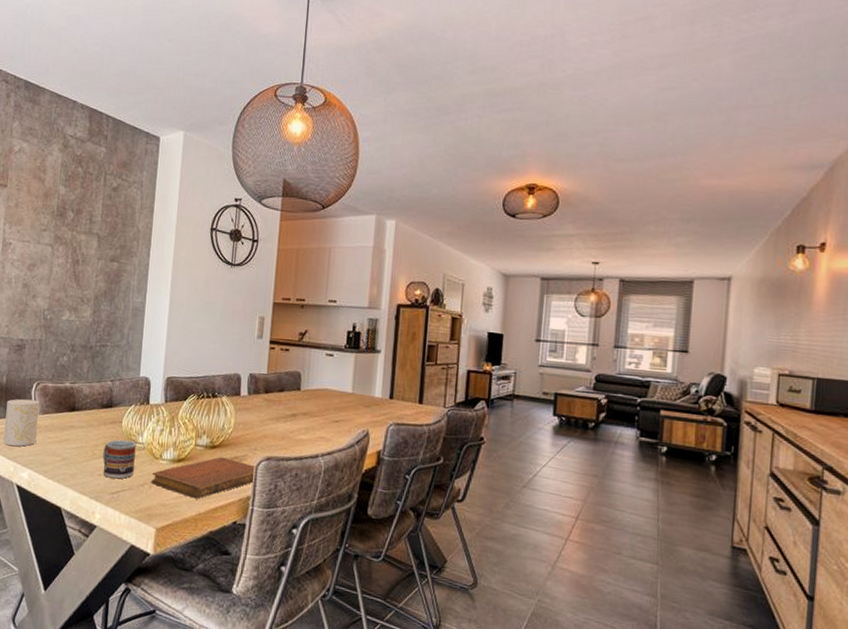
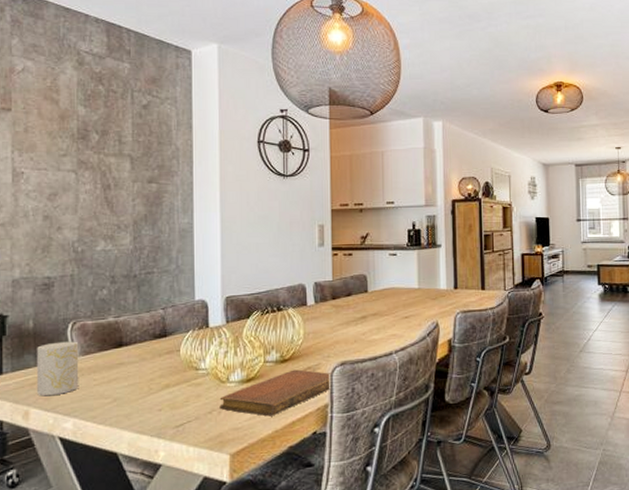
cup: present [102,439,136,479] -> none [161,368,199,412]

